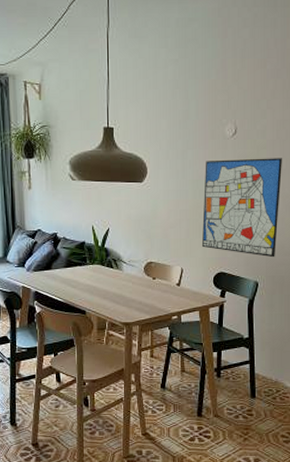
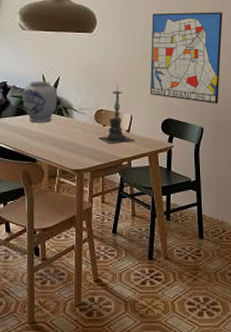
vase: none [72,232,107,275] -> present [22,81,58,123]
candle holder: none [148,236,186,298] -> present [98,84,136,144]

